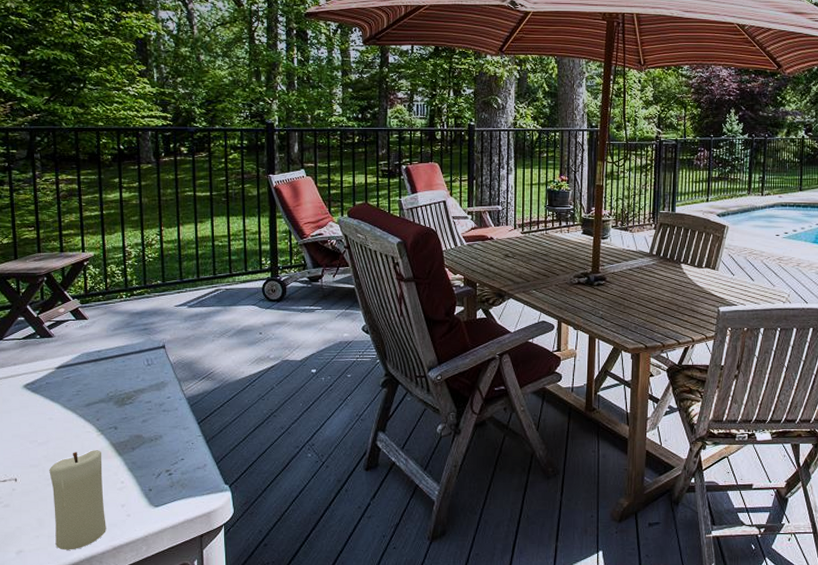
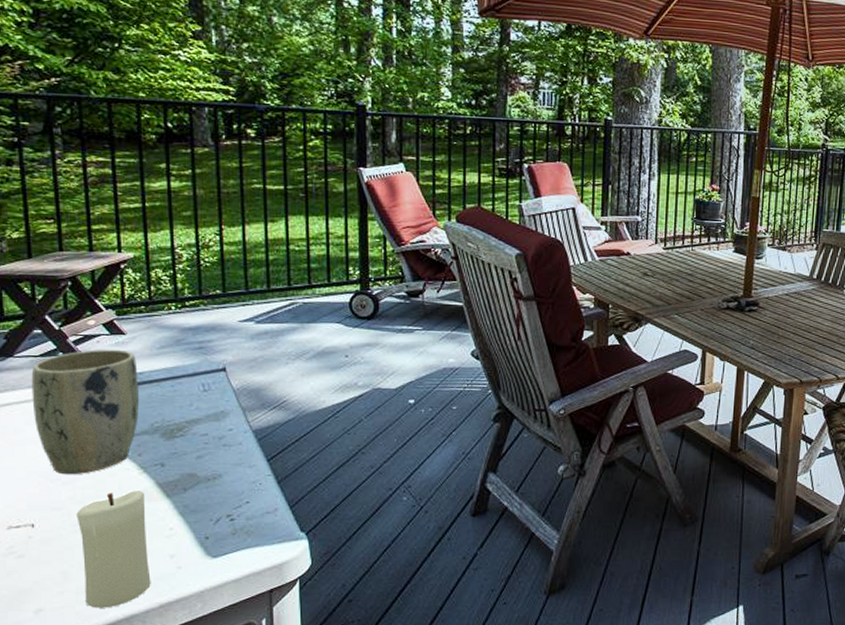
plant pot: none [16,332,98,437] -> present [31,349,140,475]

